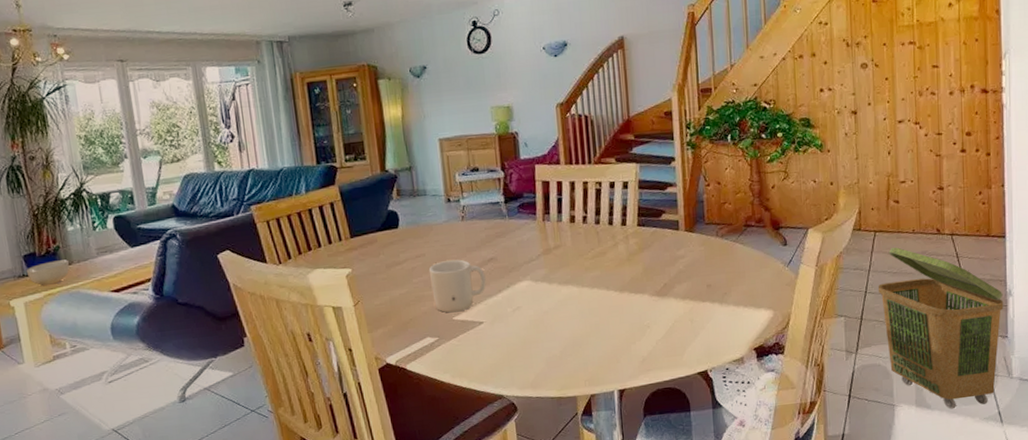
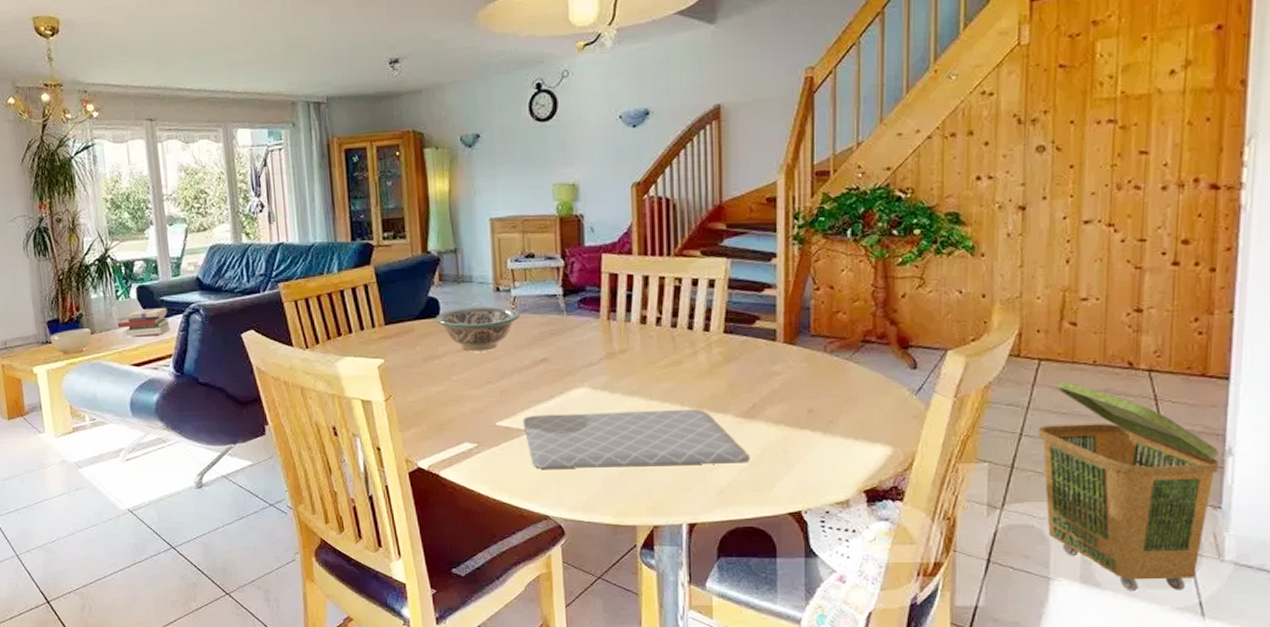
books: none [95,234,149,266] -> present [117,307,171,337]
bowl: none [395,215,470,257] -> present [435,306,521,352]
mug: present [428,259,486,313] -> none [470,357,536,417]
placemat: none [476,291,665,355] -> present [523,408,750,469]

